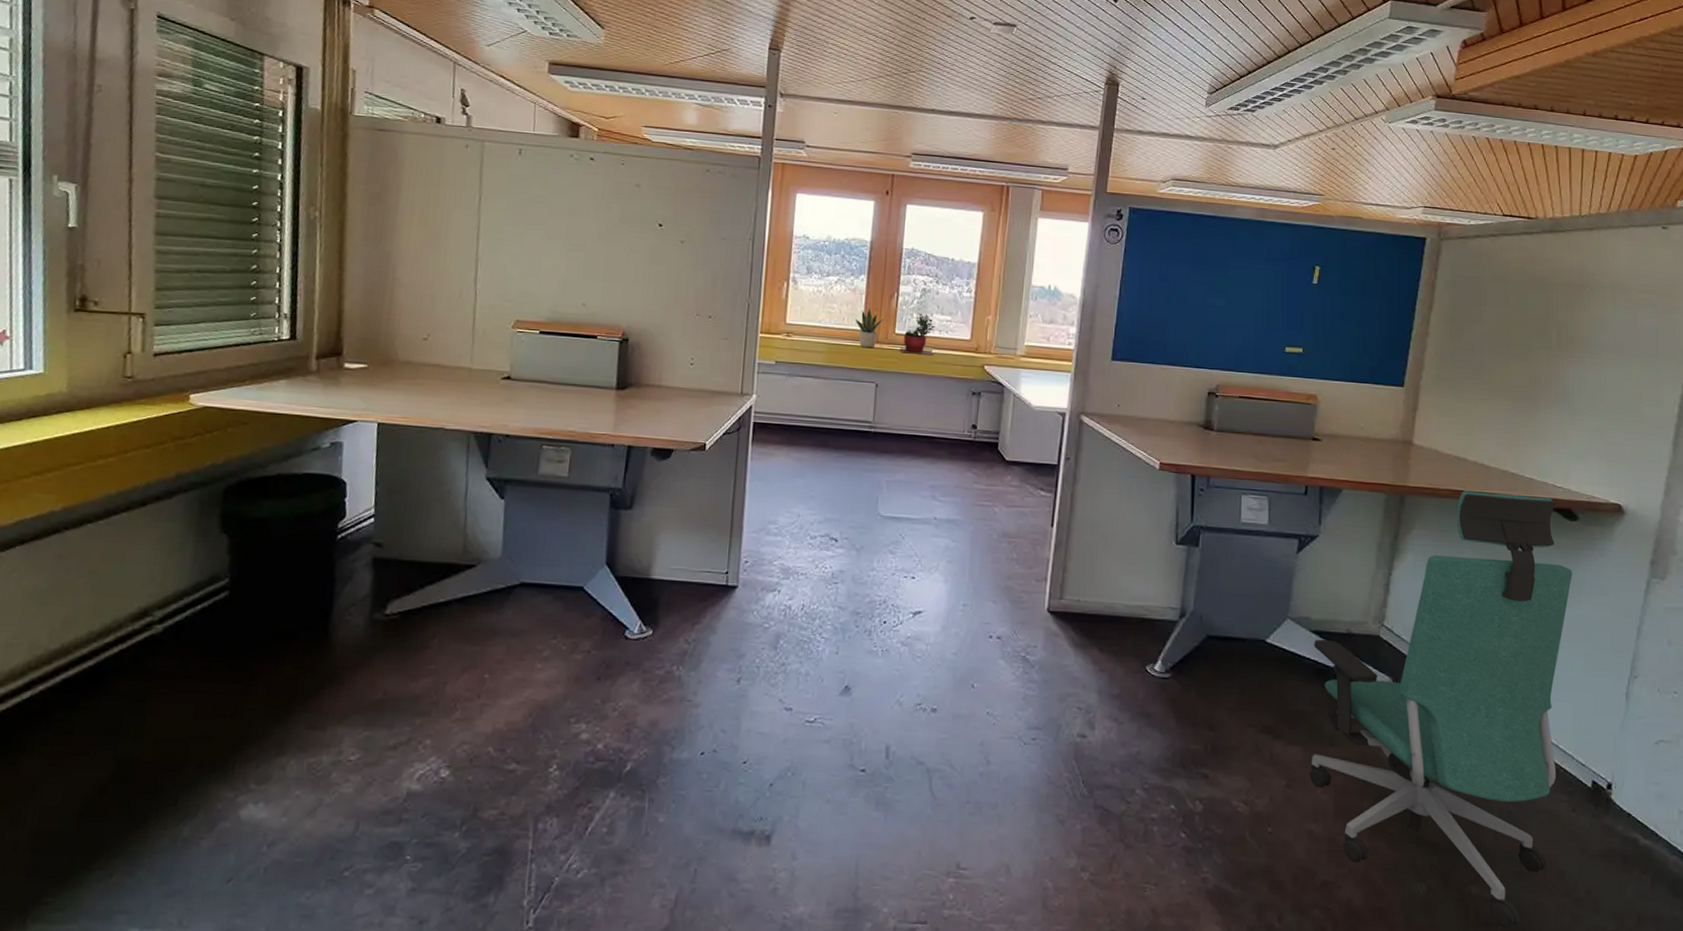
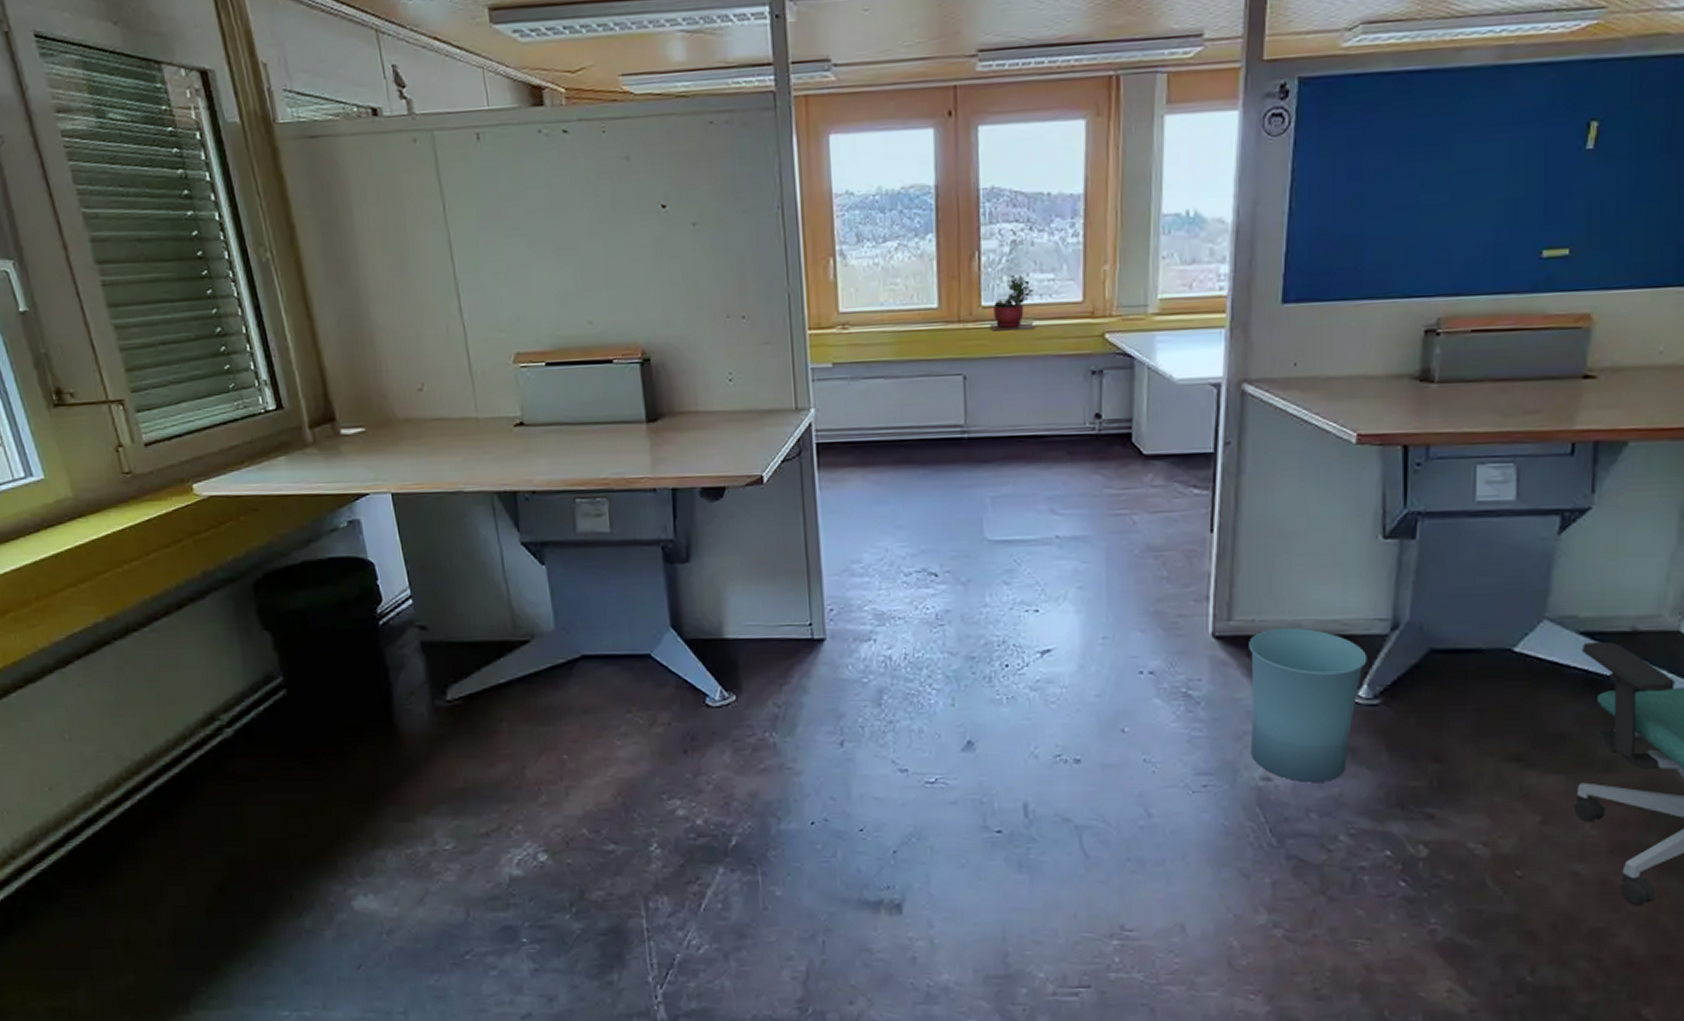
potted plant: present [856,308,884,349] -> none [928,277,964,331]
waste bin: none [1071,608,1162,741] -> present [1249,627,1368,782]

